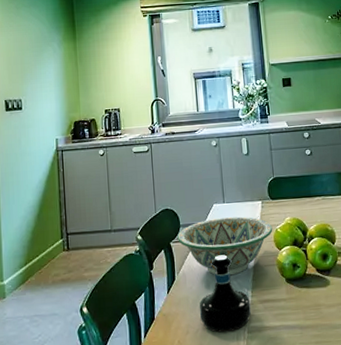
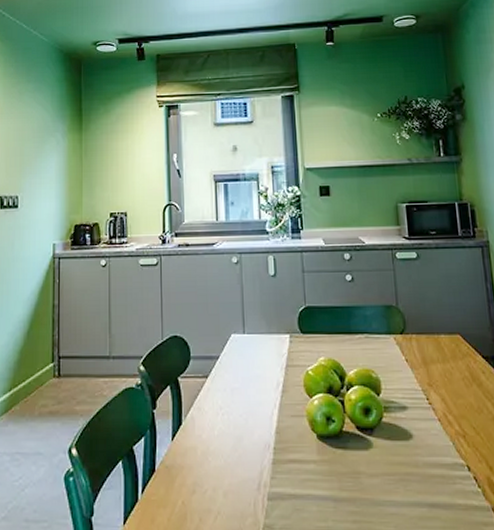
decorative bowl: present [177,216,273,276] -> none [187,352,303,425]
tequila bottle: present [200,255,251,333] -> none [210,398,272,496]

